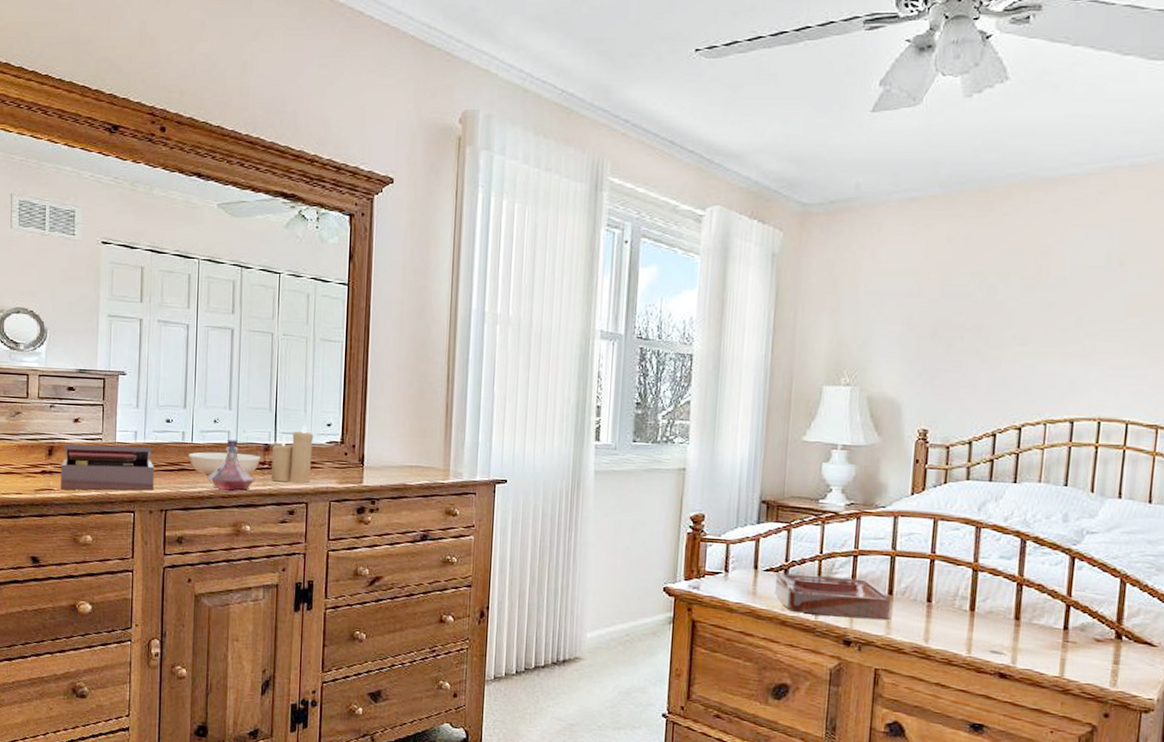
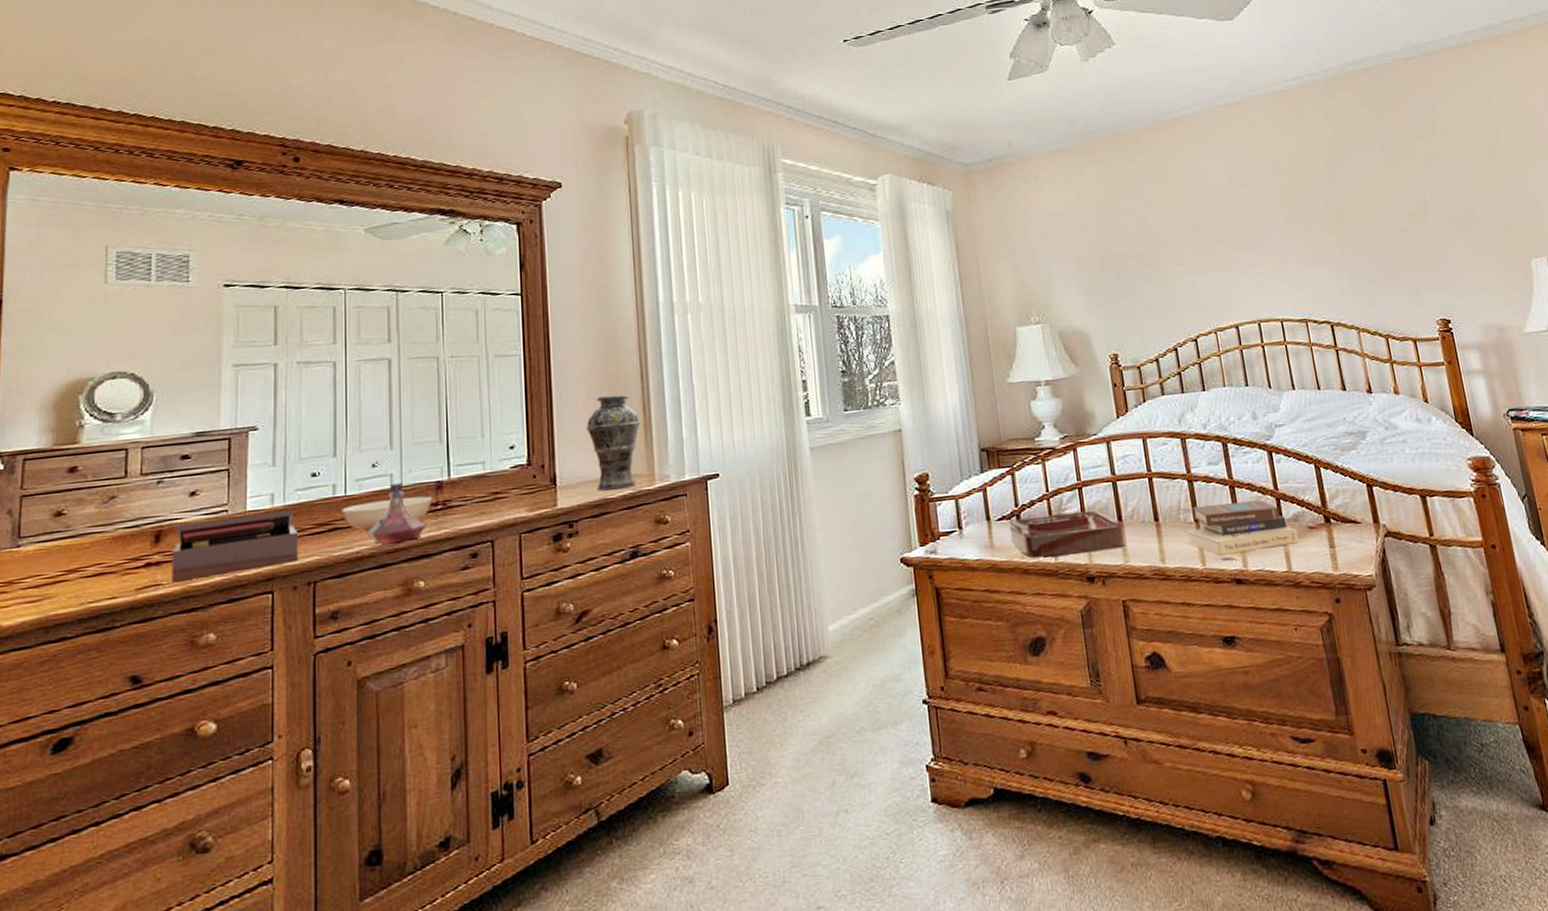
candle: present [270,424,314,484] -> none [445,451,495,523]
vase: none [393,392,442,479] -> present [586,394,640,491]
books: none [956,595,1082,652] -> present [1185,500,1300,556]

